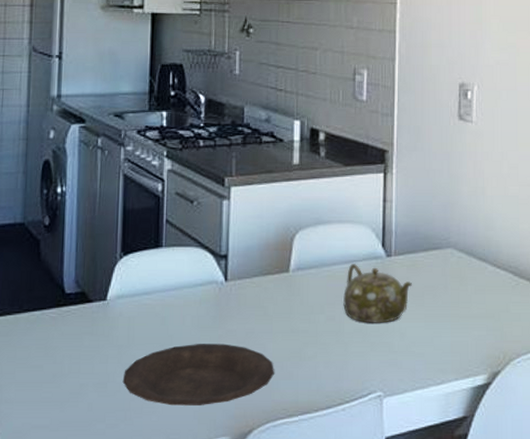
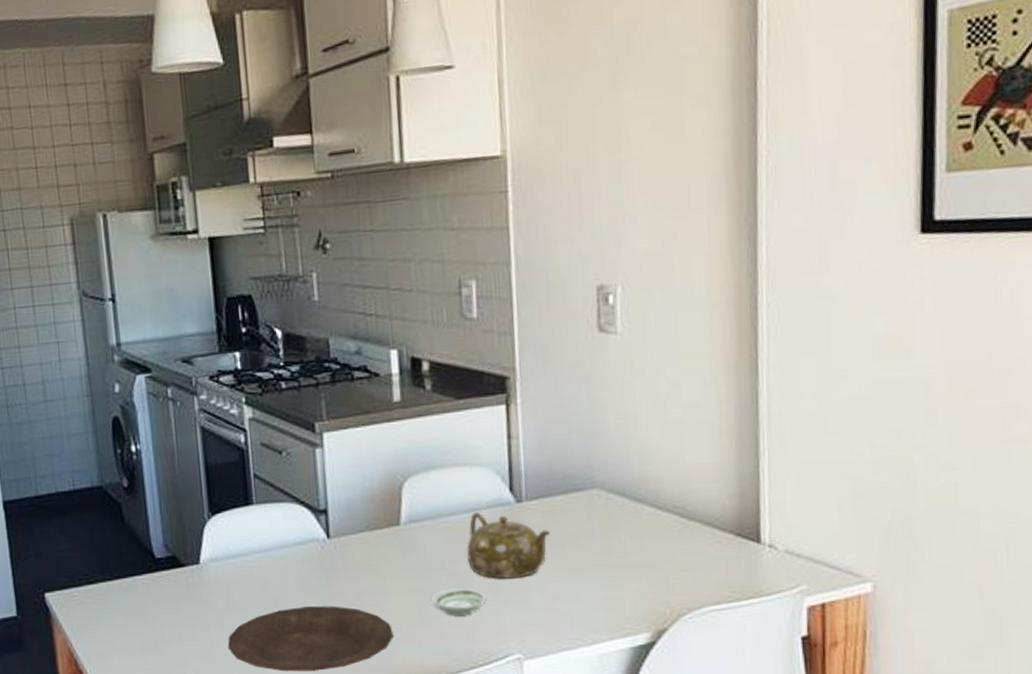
saucer: none [309,331,356,356] -> present [431,588,487,617]

